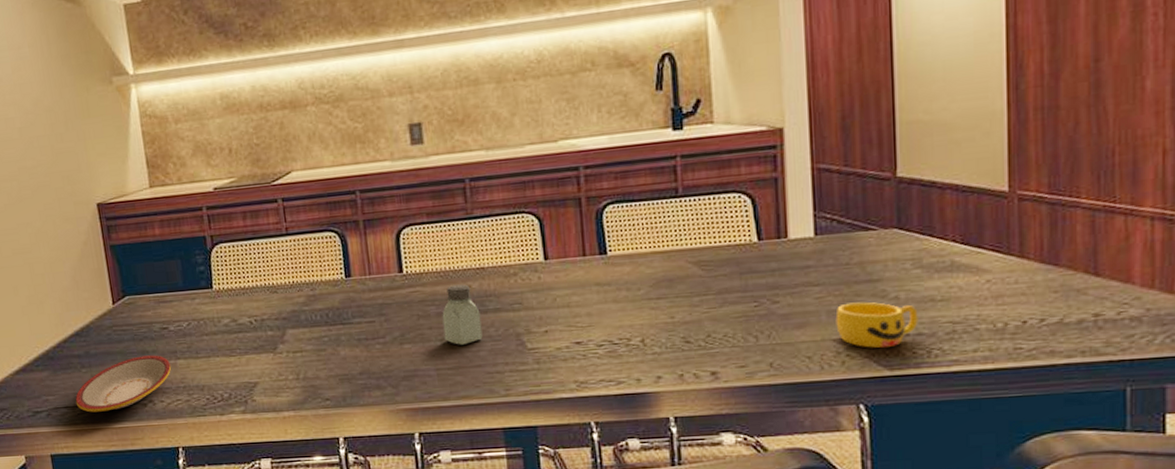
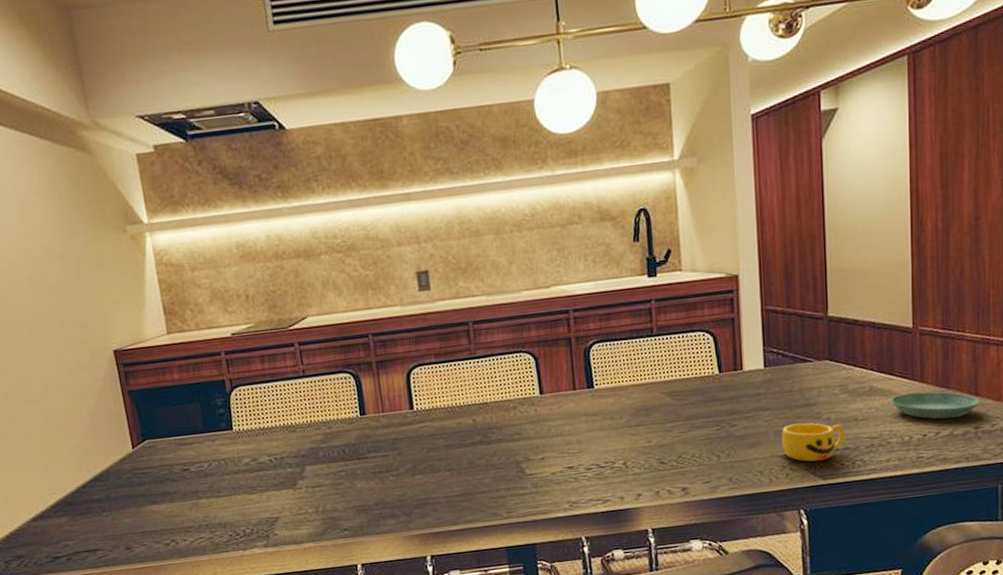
plate: present [75,355,171,413] -> none [96,496,193,555]
saltshaker: present [442,284,483,345] -> none [449,418,487,474]
saucer: none [979,269,1100,303] -> present [890,391,980,419]

